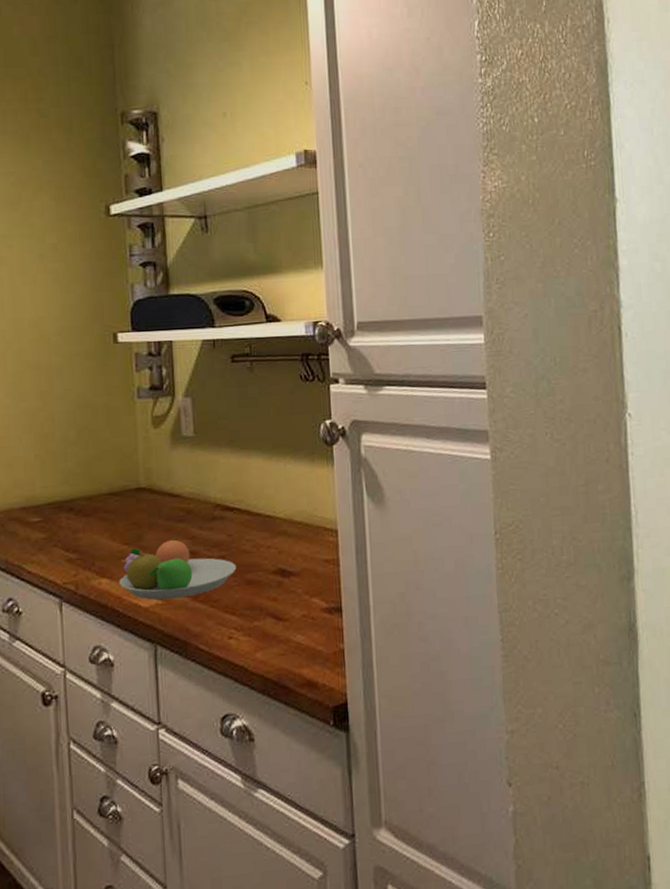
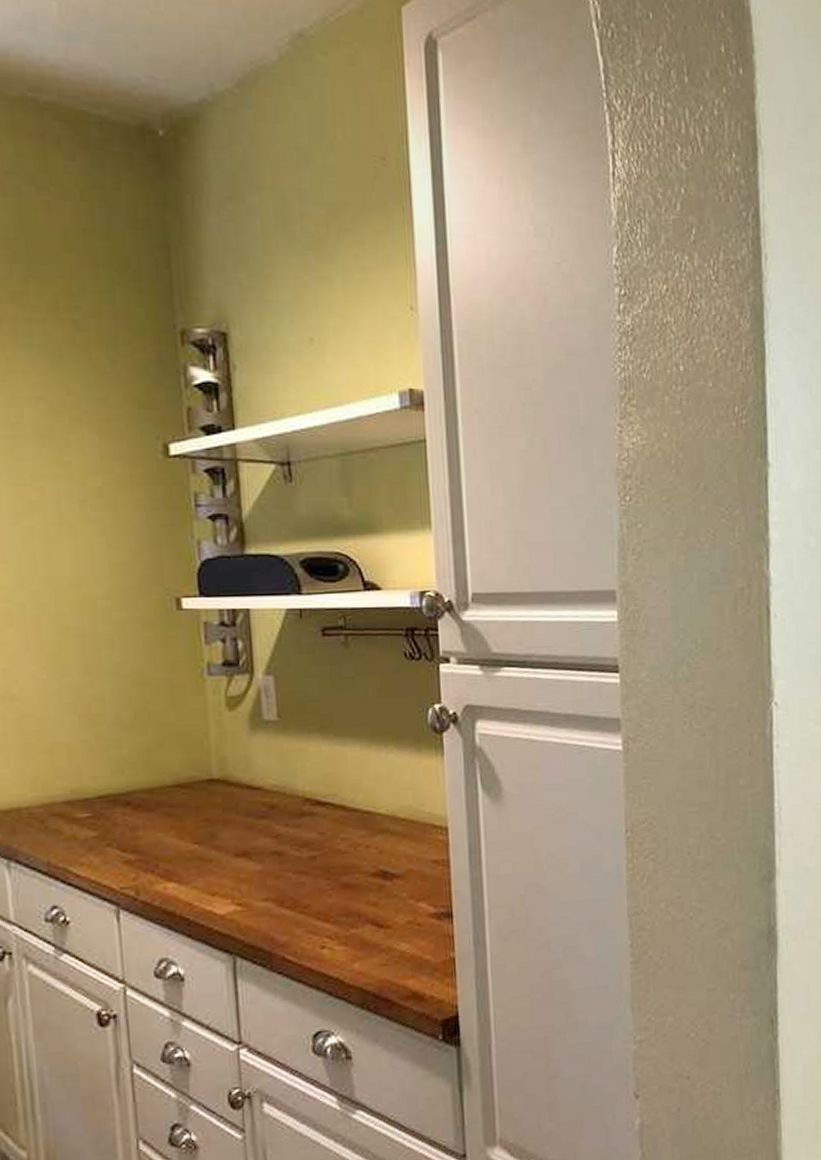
fruit bowl: present [119,538,237,600] -> none [189,836,330,906]

